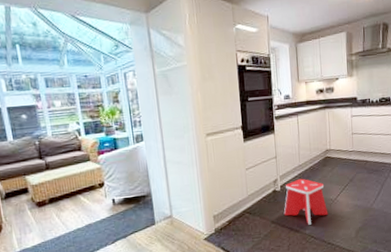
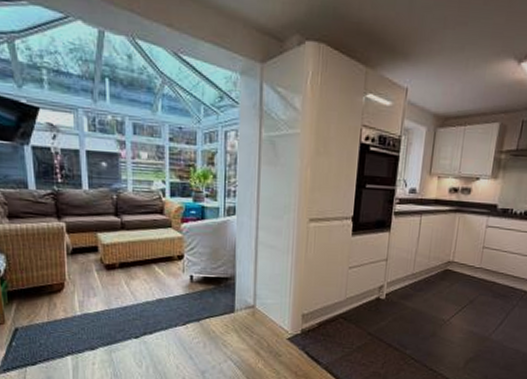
step stool: present [283,178,329,225] -> none [384,289,437,345]

